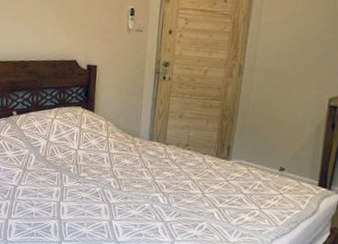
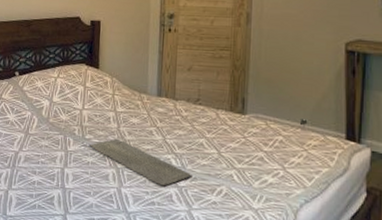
bath mat: none [84,177,176,221] -> present [89,138,191,186]

